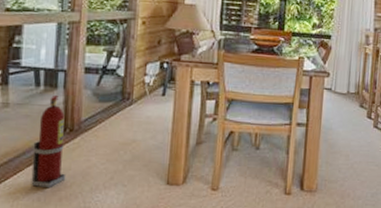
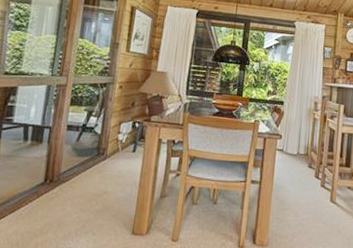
fire extinguisher: present [31,94,66,187] -> none [11,148,47,233]

